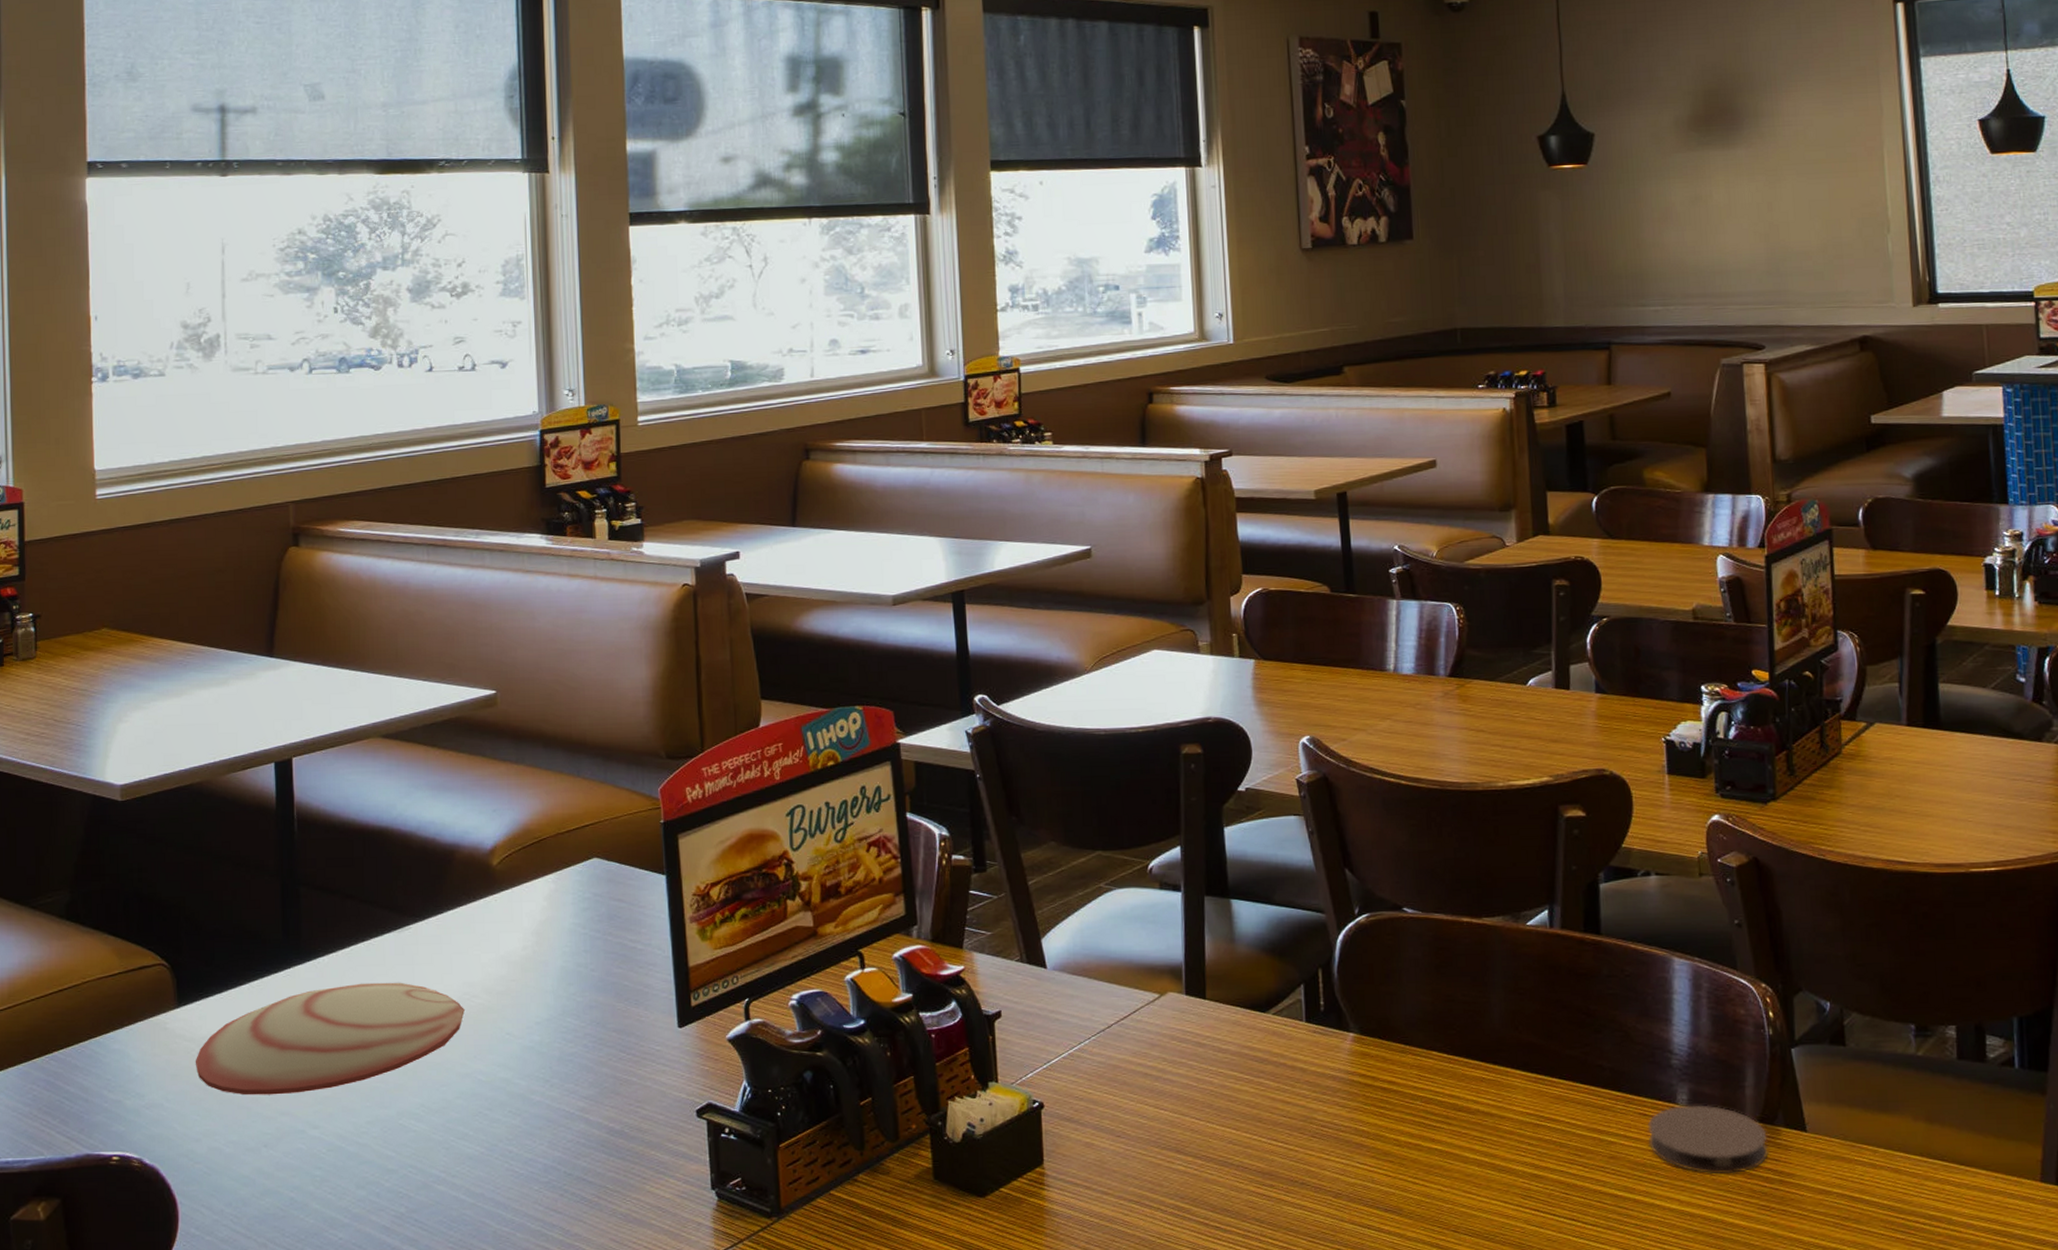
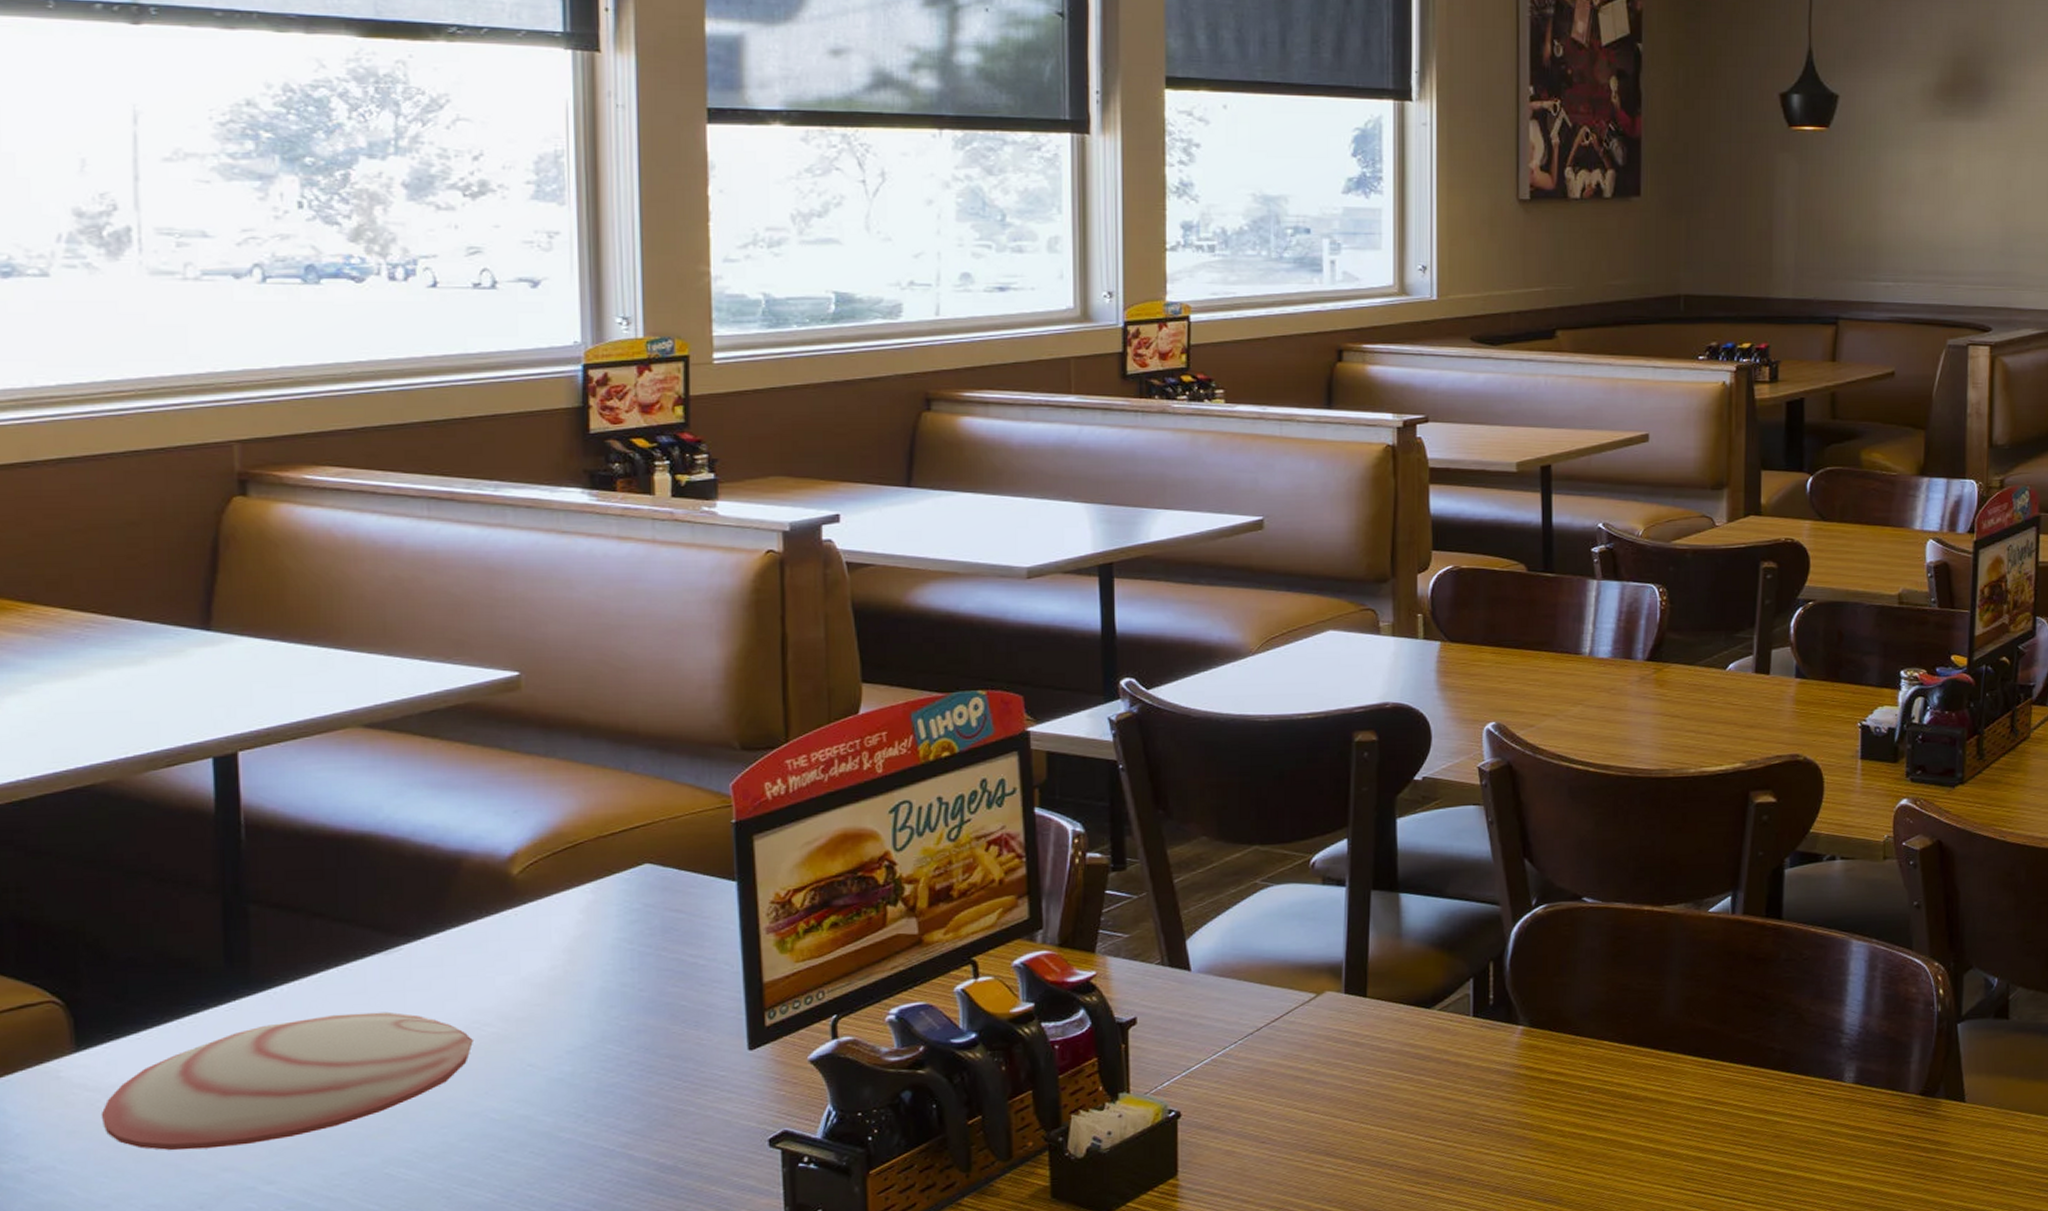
coaster: present [1648,1105,1768,1175] -> none [1814,1081,1928,1148]

